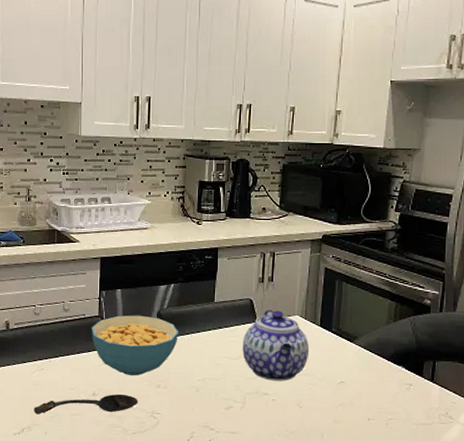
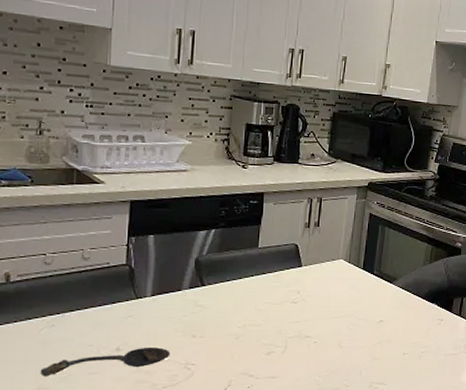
cereal bowl: present [91,315,179,376] -> none [116,262,219,328]
teapot: present [242,309,310,381] -> none [285,253,352,324]

